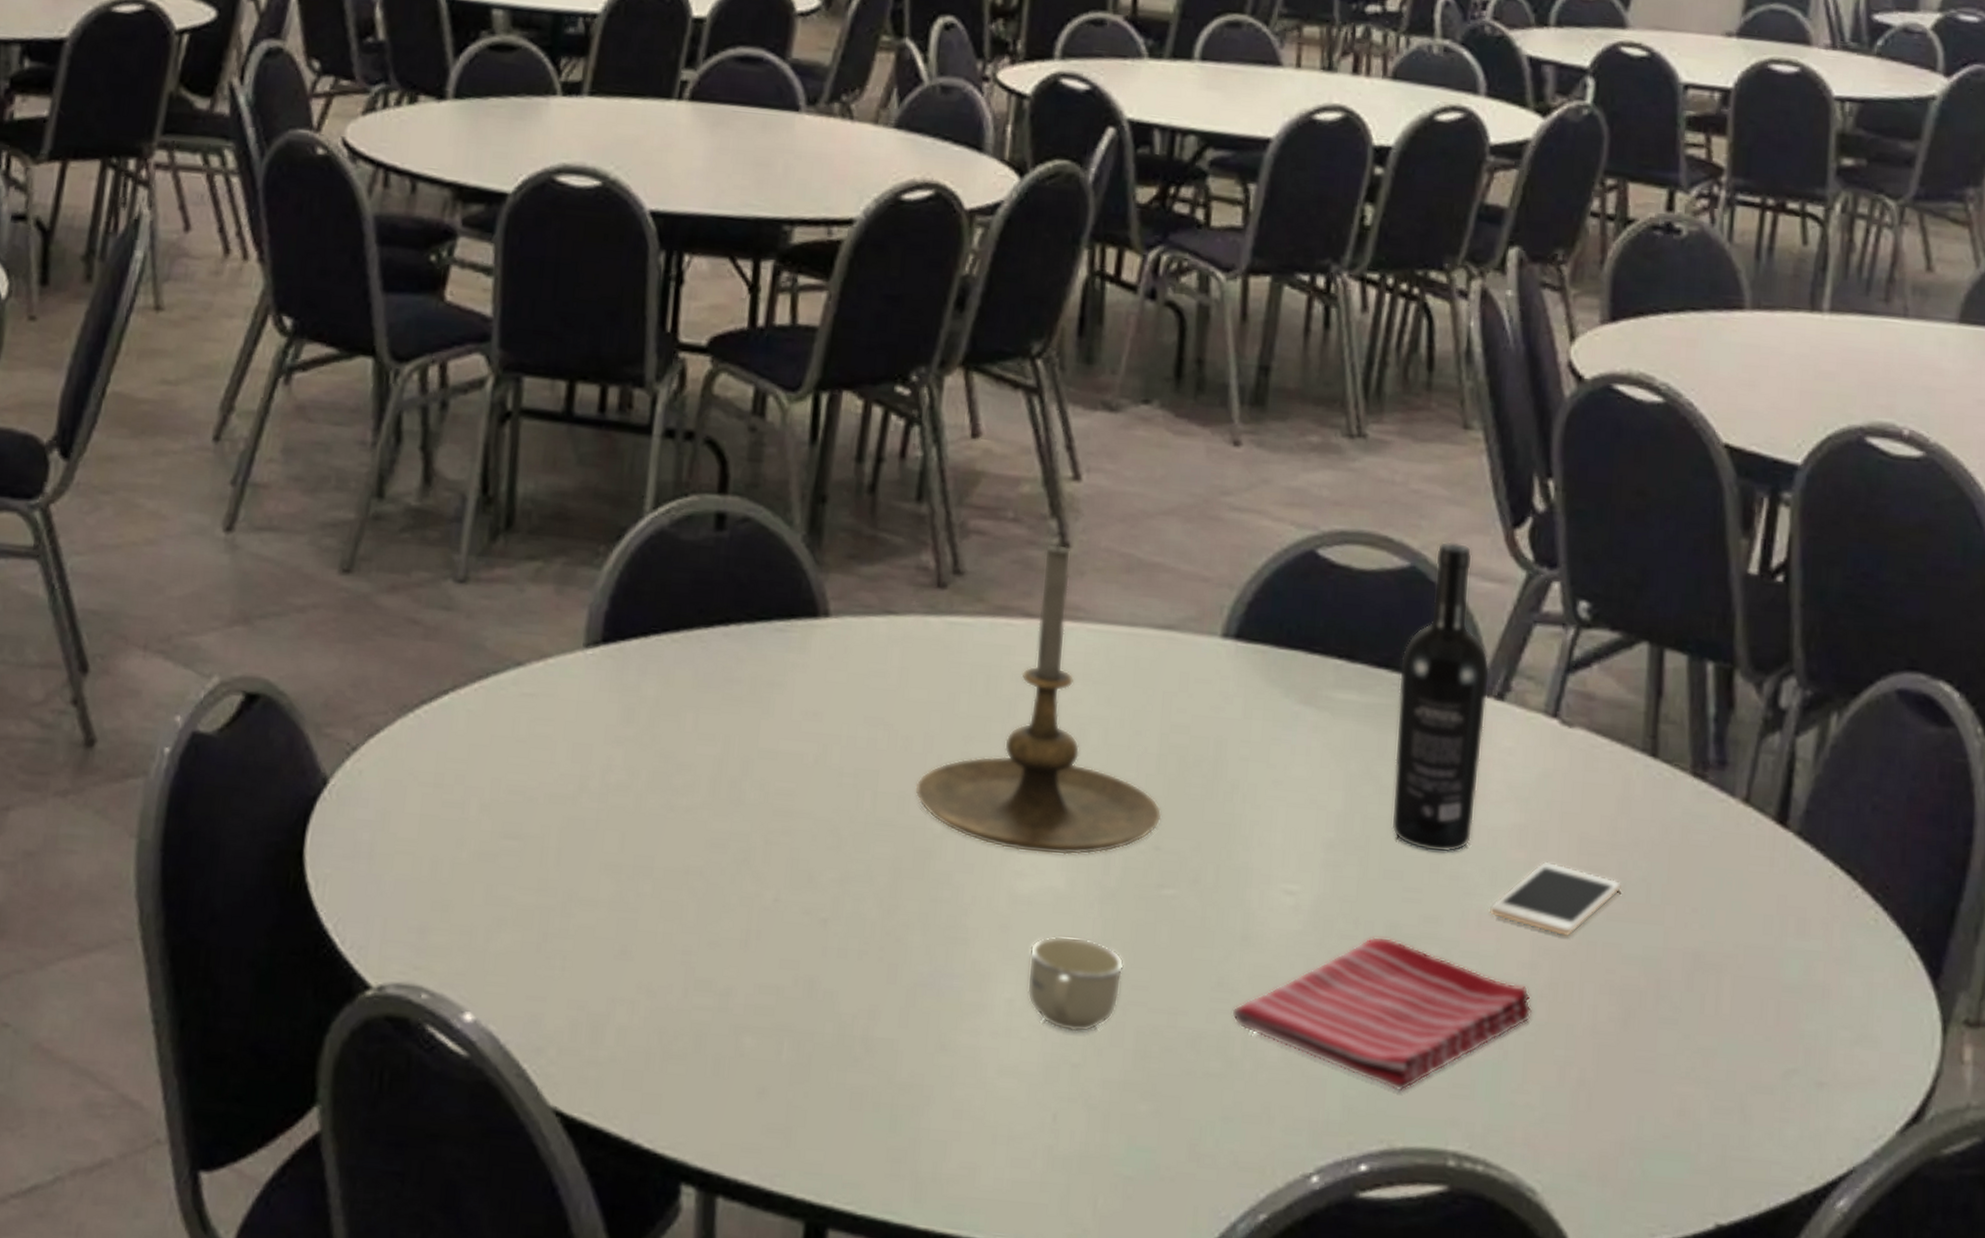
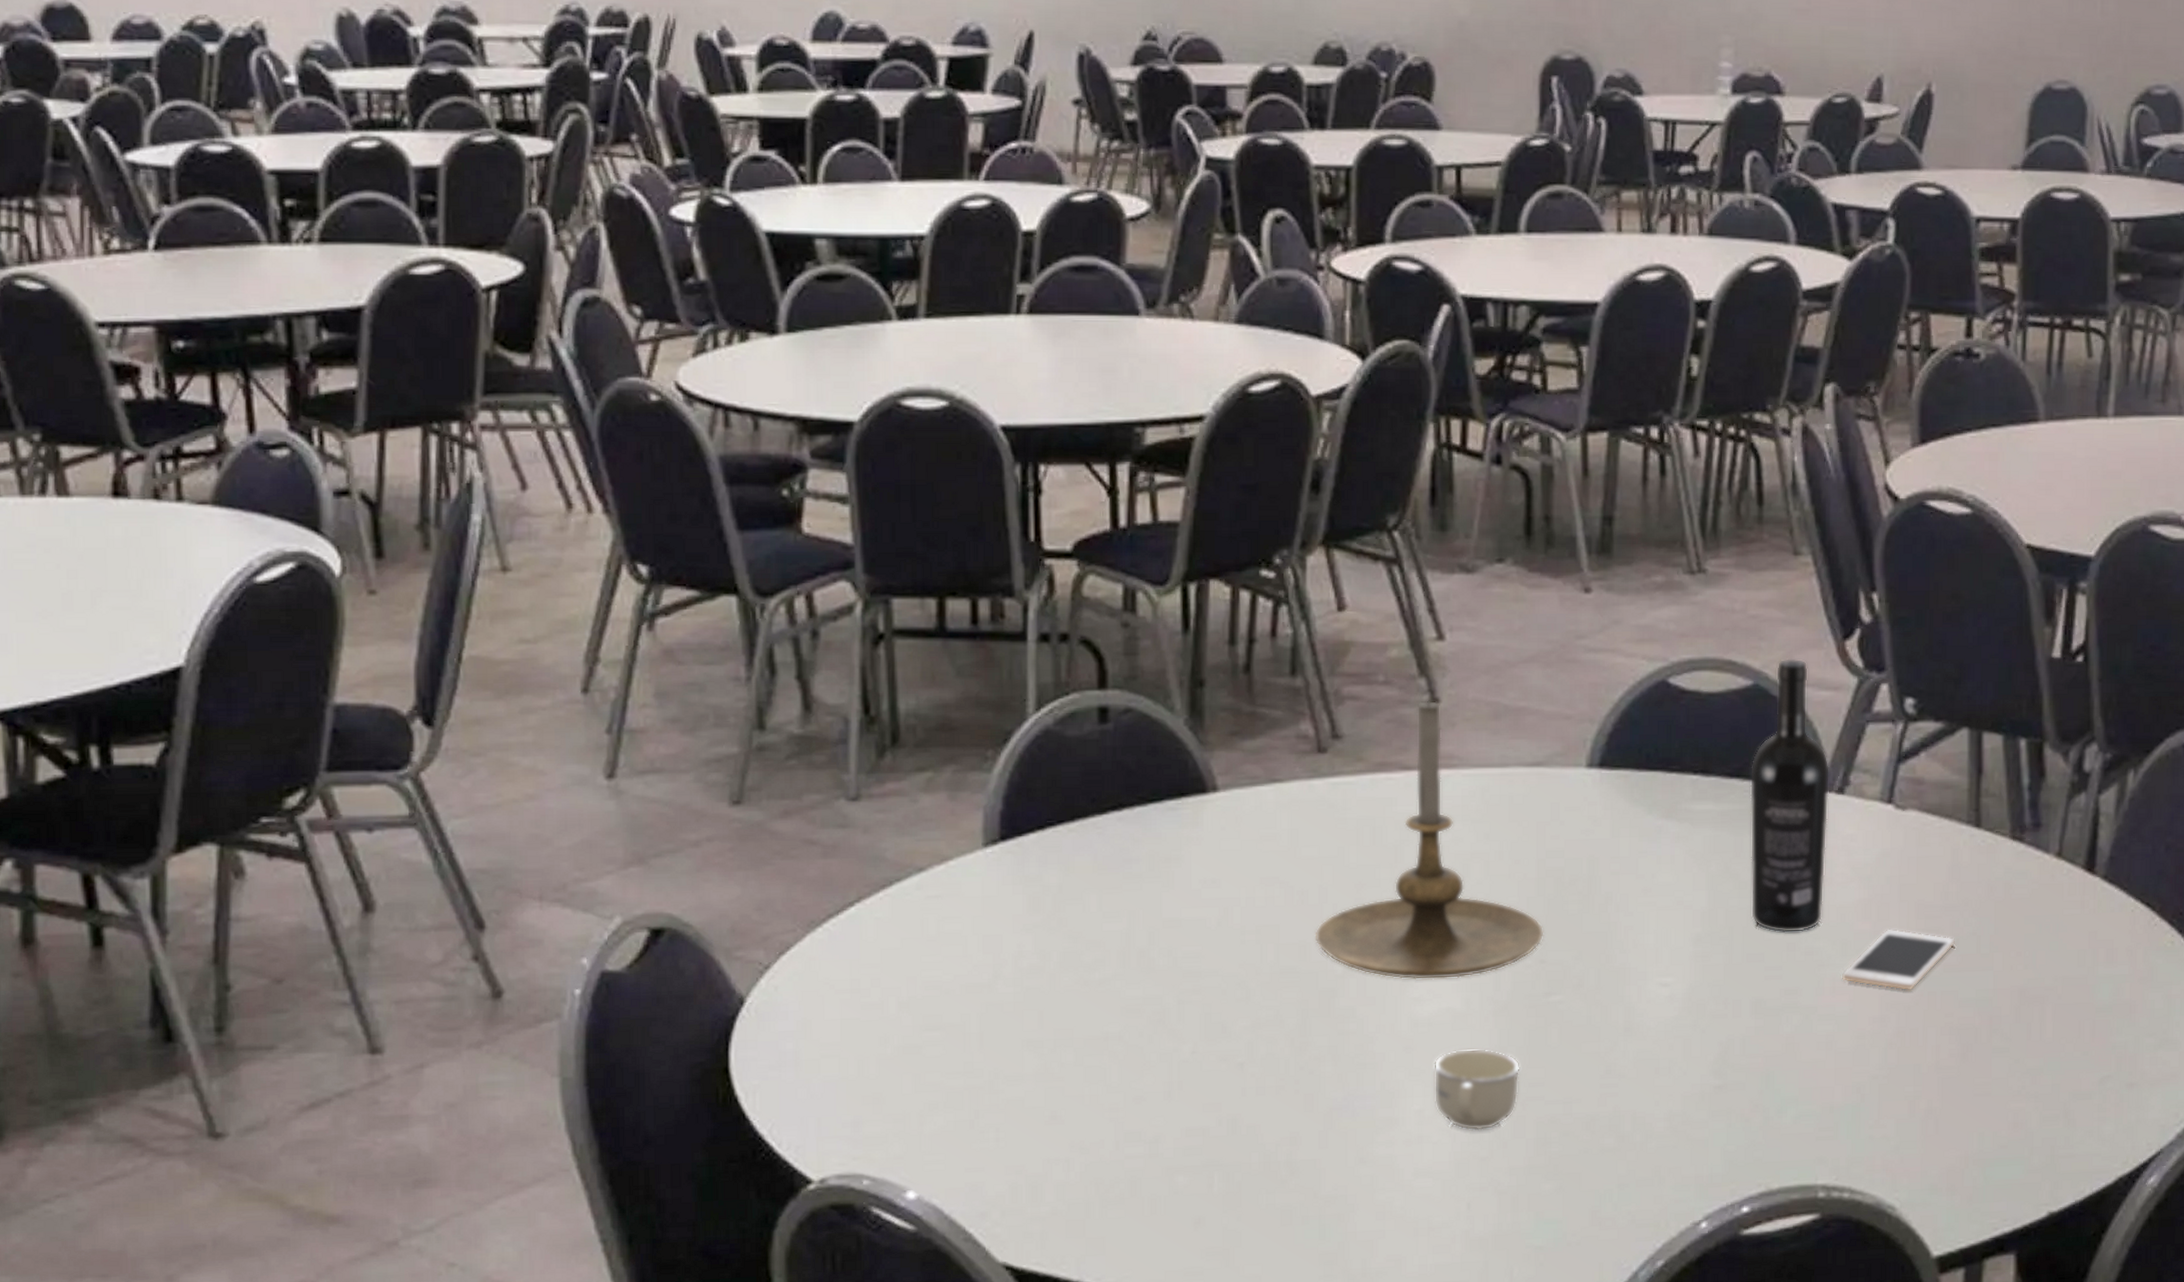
dish towel: present [1232,936,1532,1092] -> none [1620,1011,1883,1141]

